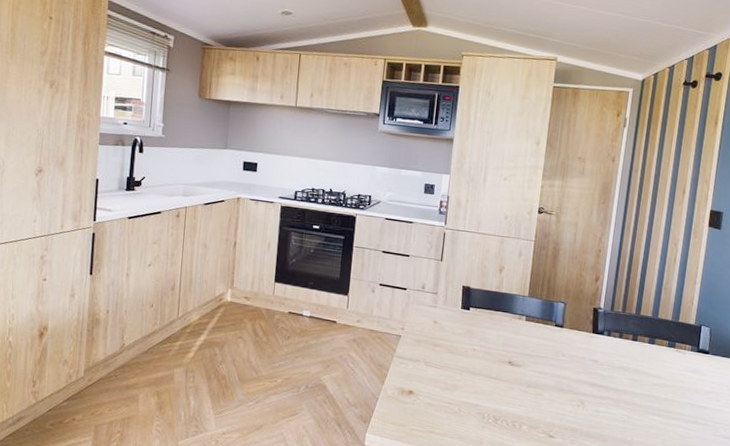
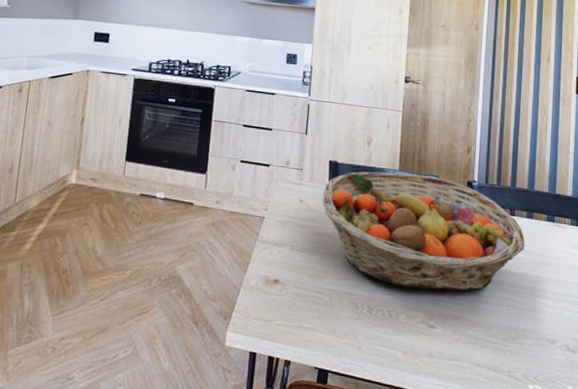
fruit basket: none [454,296,646,407] -> present [322,171,526,291]

